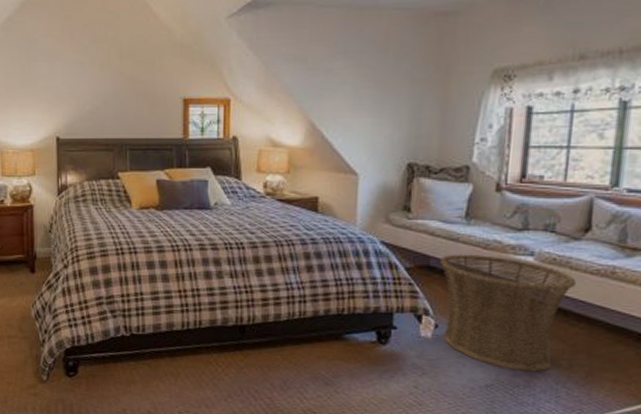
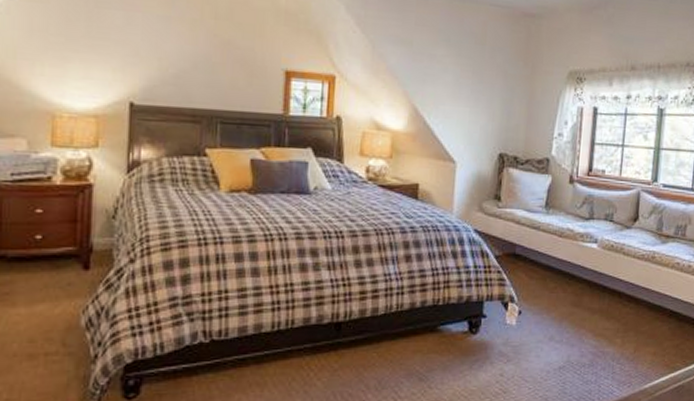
basket: present [440,254,576,372] -> none [524,242,627,351]

